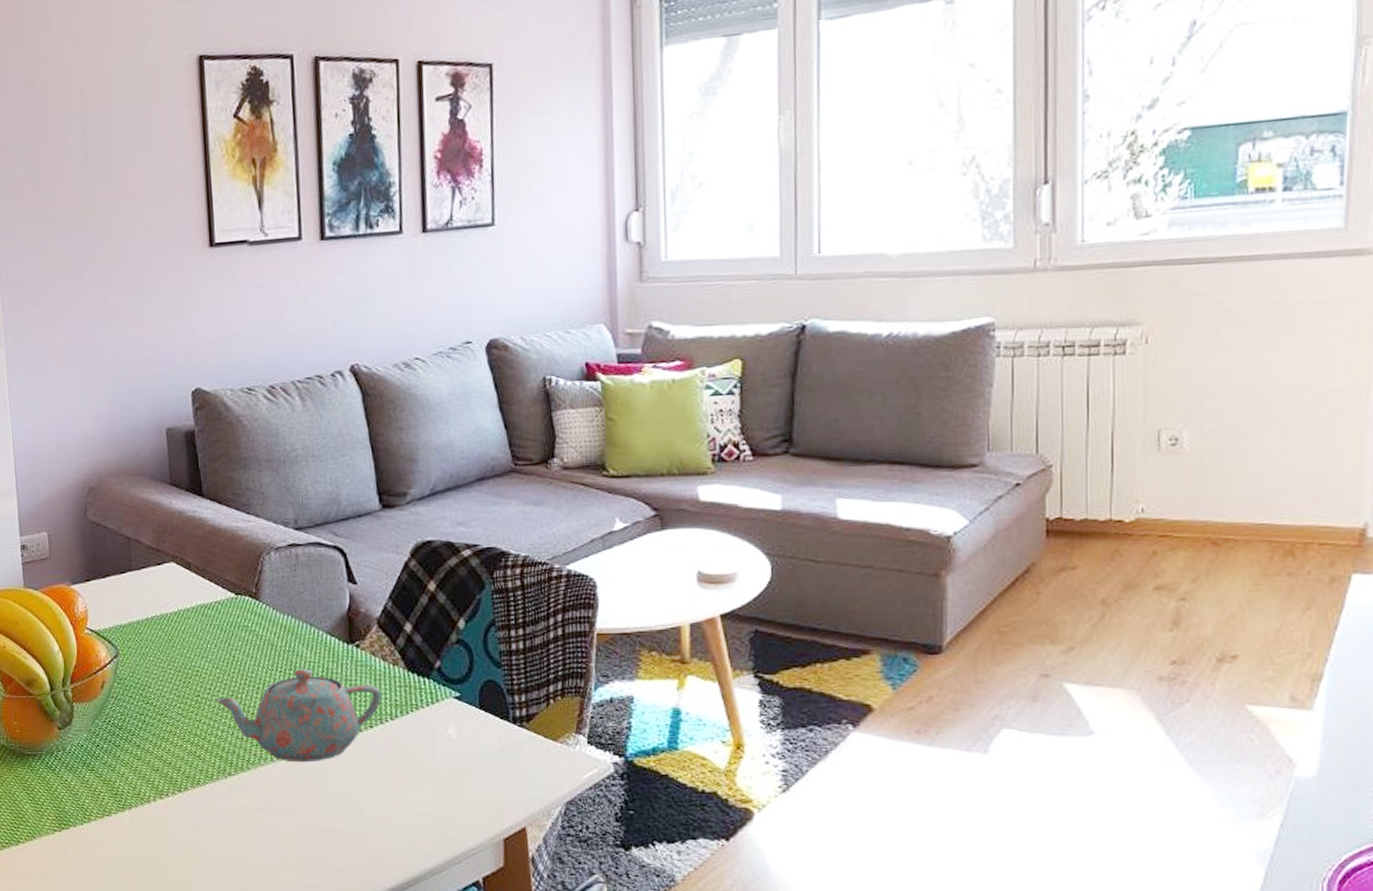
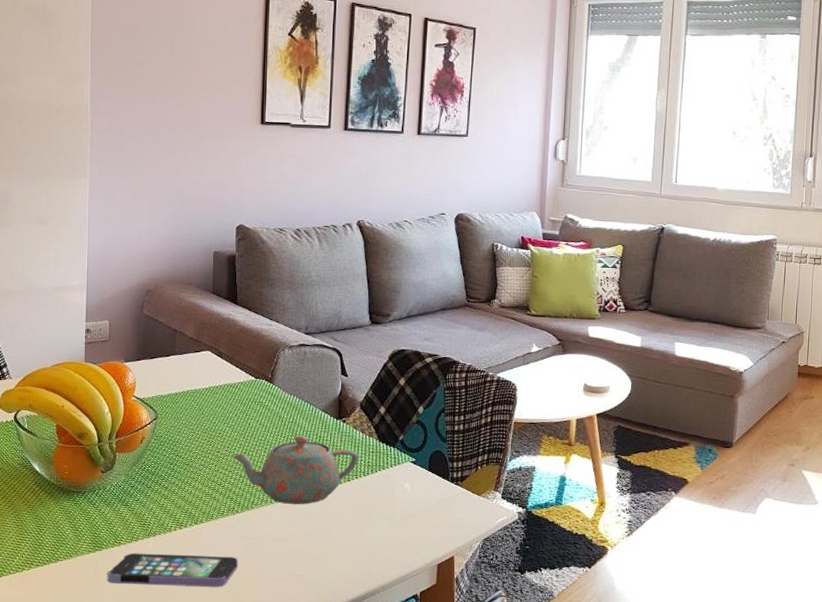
smartphone: none [78,831,238,874] -> present [107,553,238,587]

